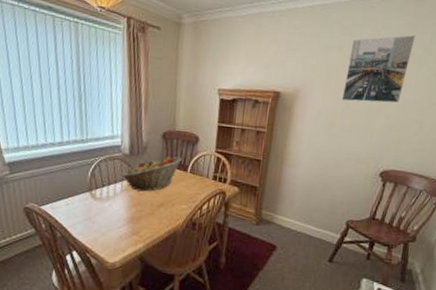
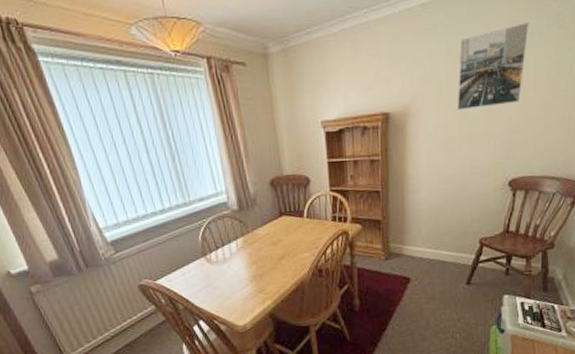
fruit basket: present [122,156,182,192] -> none [235,203,296,247]

